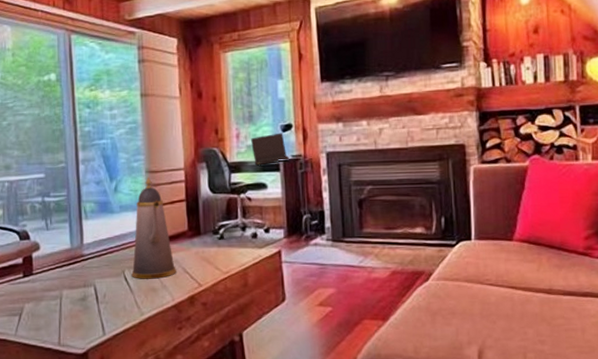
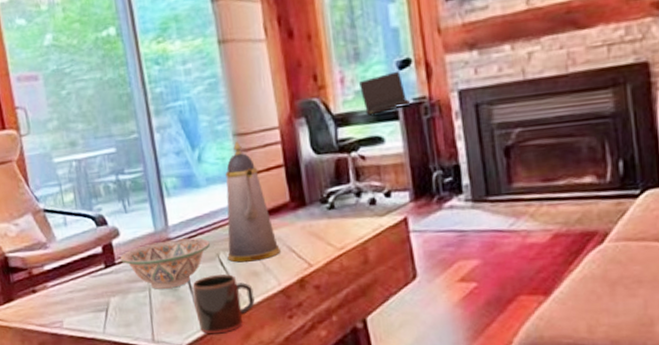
decorative bowl: none [37,256,118,299] -> present [120,238,211,289]
mug: none [98,289,151,341] -> present [191,274,255,334]

